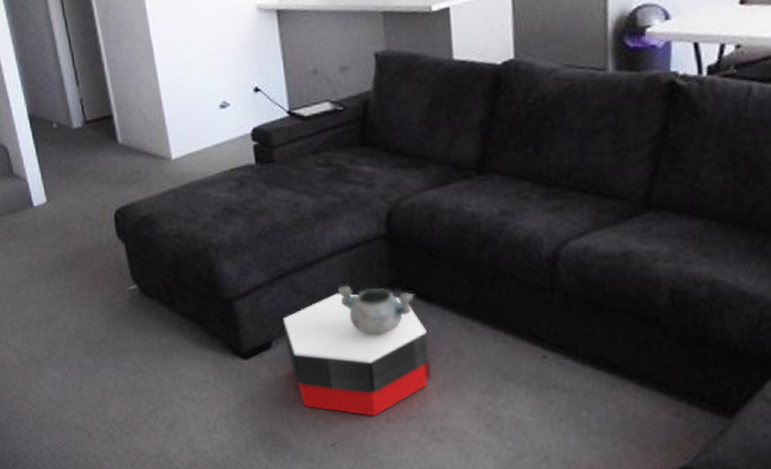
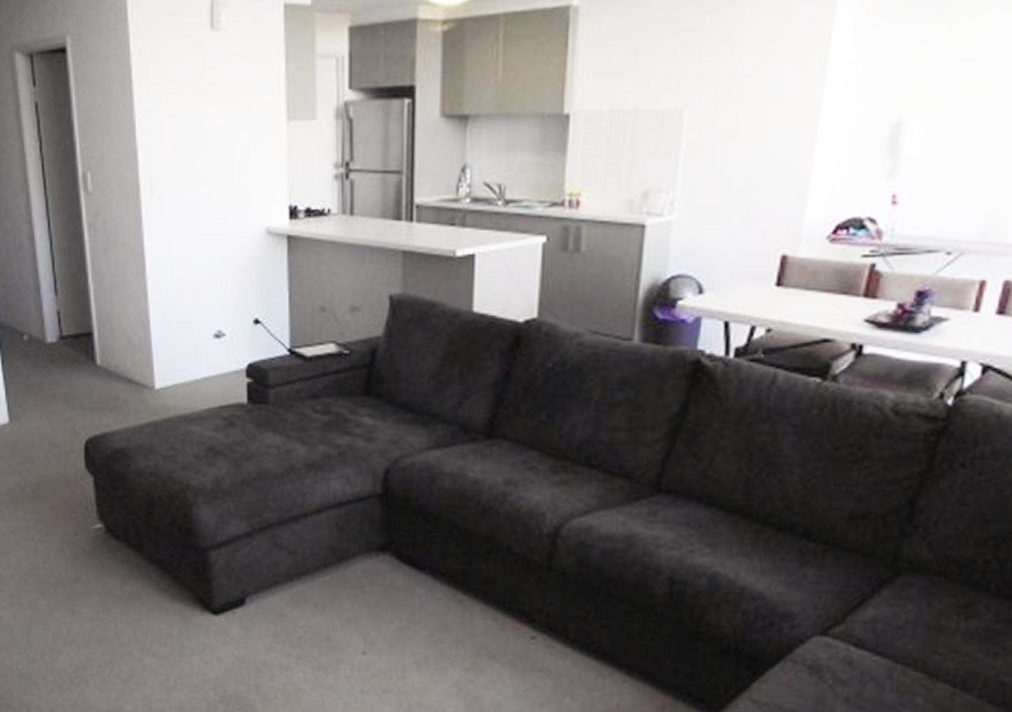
ottoman: present [283,293,431,416] -> none [260,552,413,687]
decorative bowl: present [337,285,414,335] -> none [322,544,404,600]

